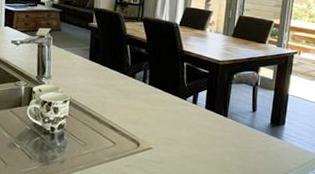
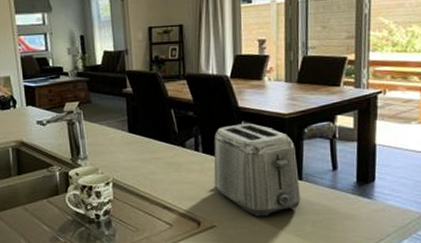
toaster: none [155,64,225,145] -> present [214,123,301,217]

